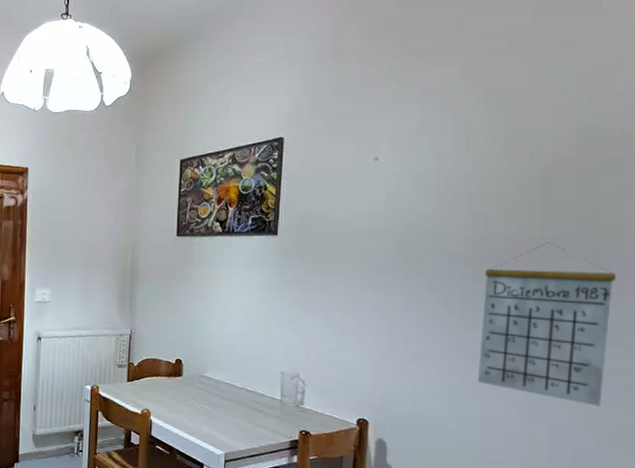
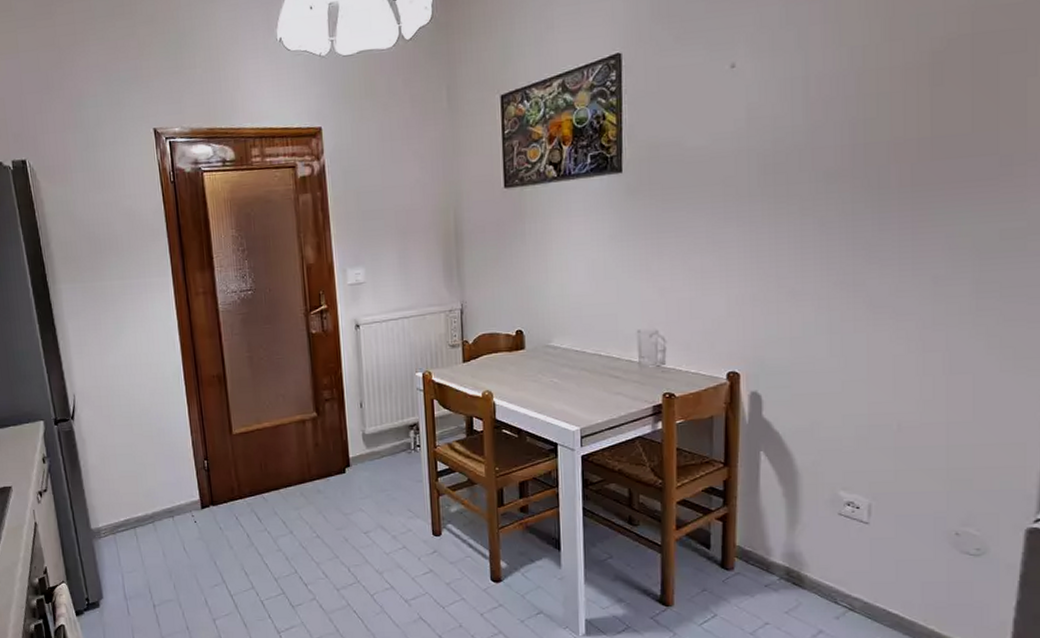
calendar: present [477,242,616,406] -> none [861,141,1018,326]

